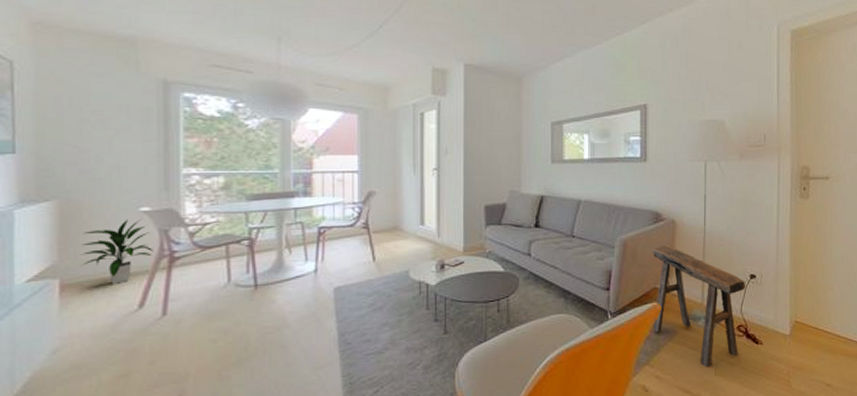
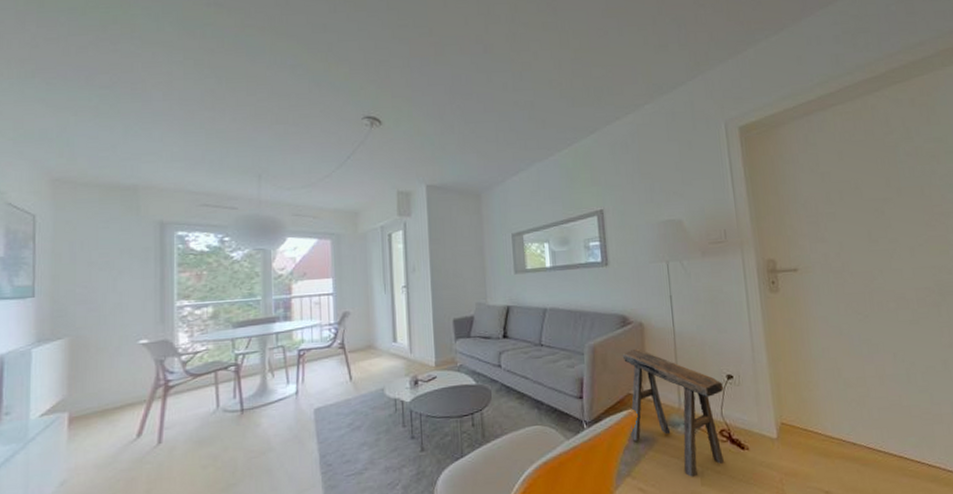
indoor plant: present [80,219,154,285] -> none [87,352,151,416]

